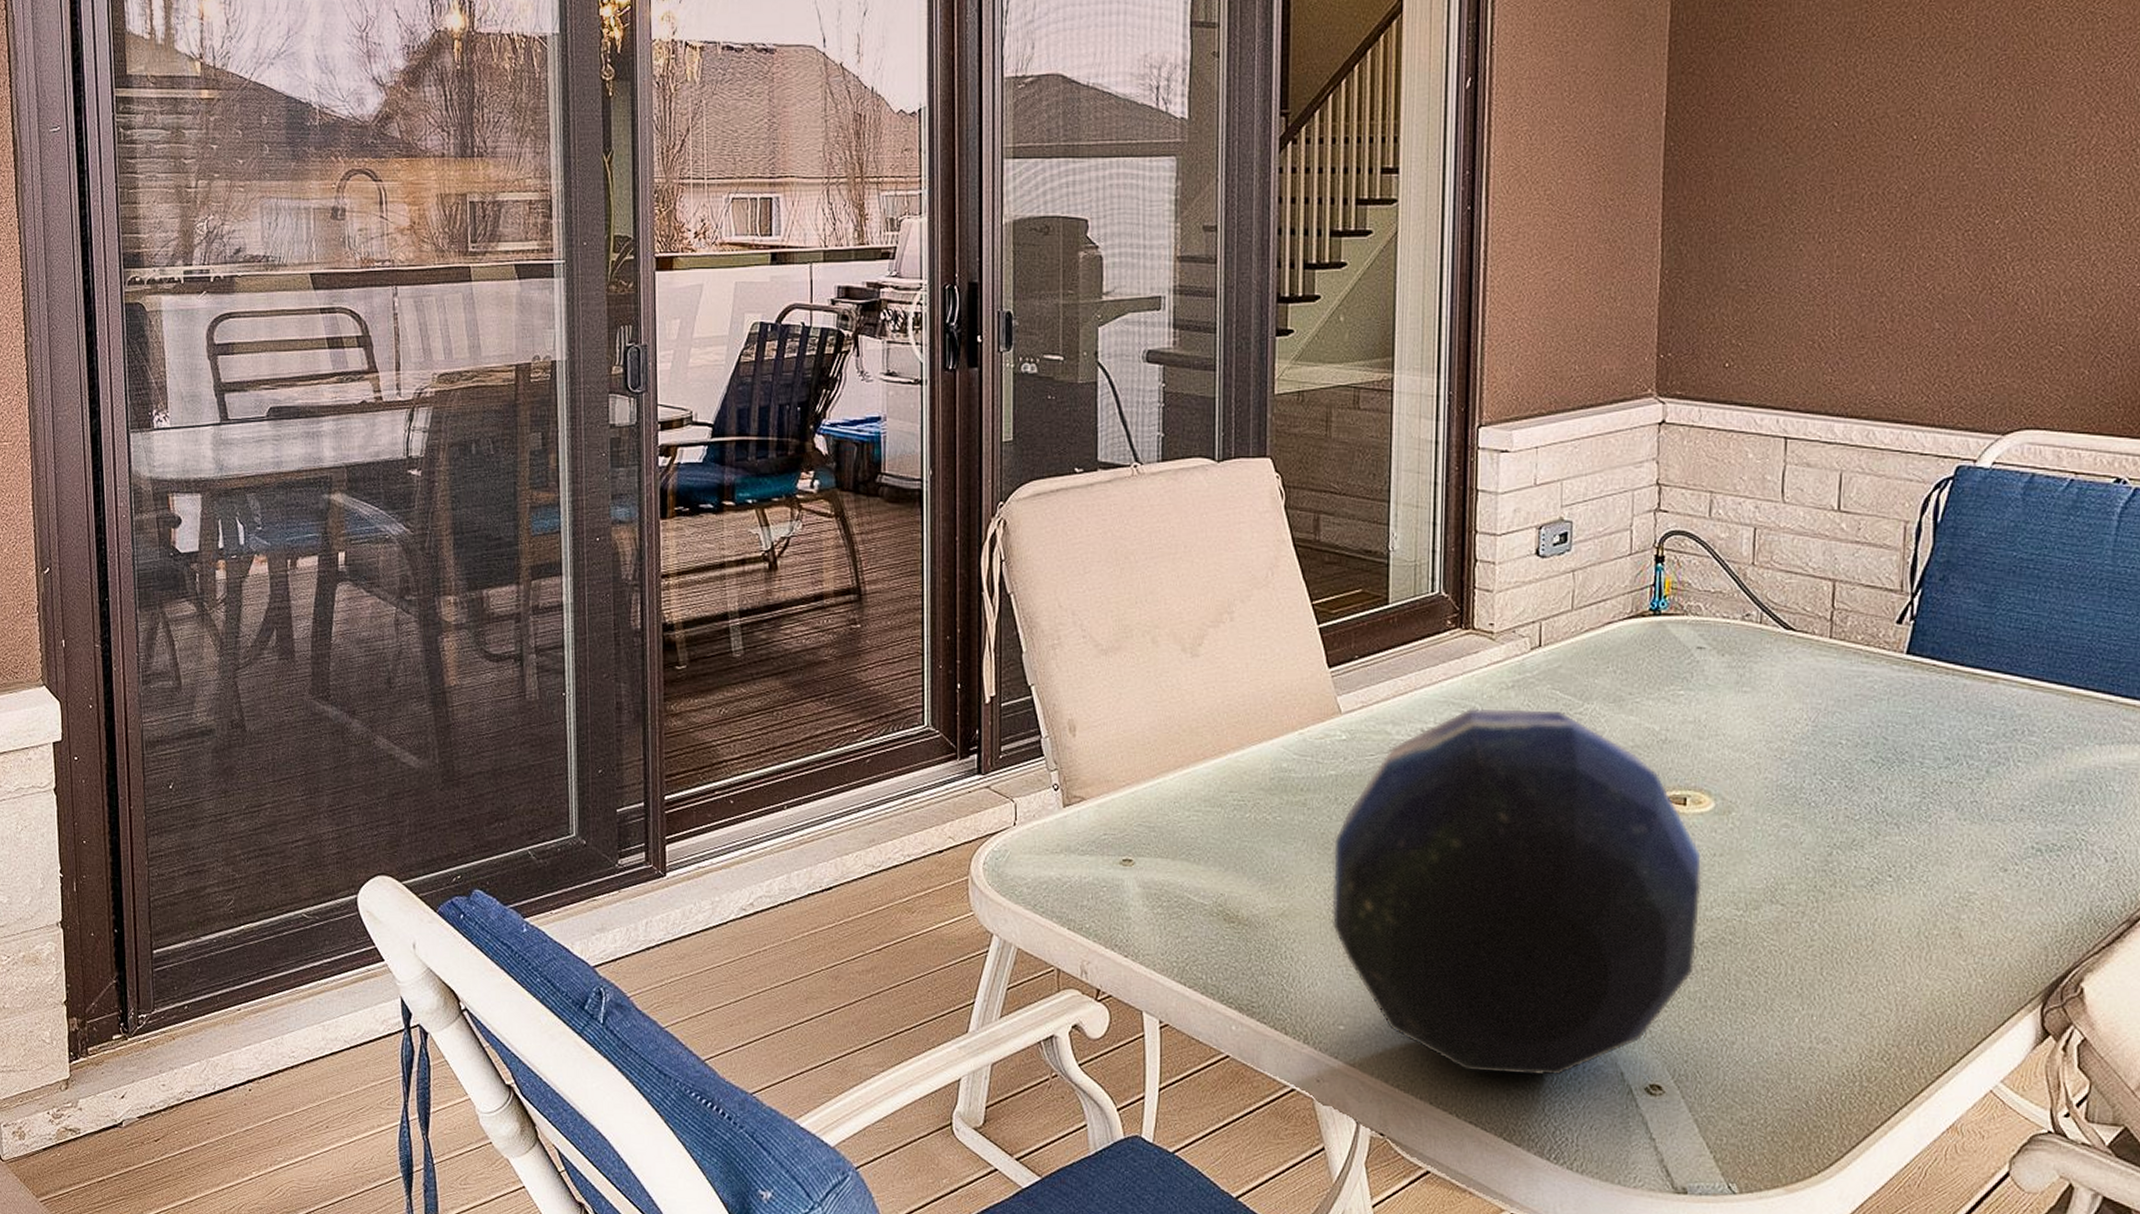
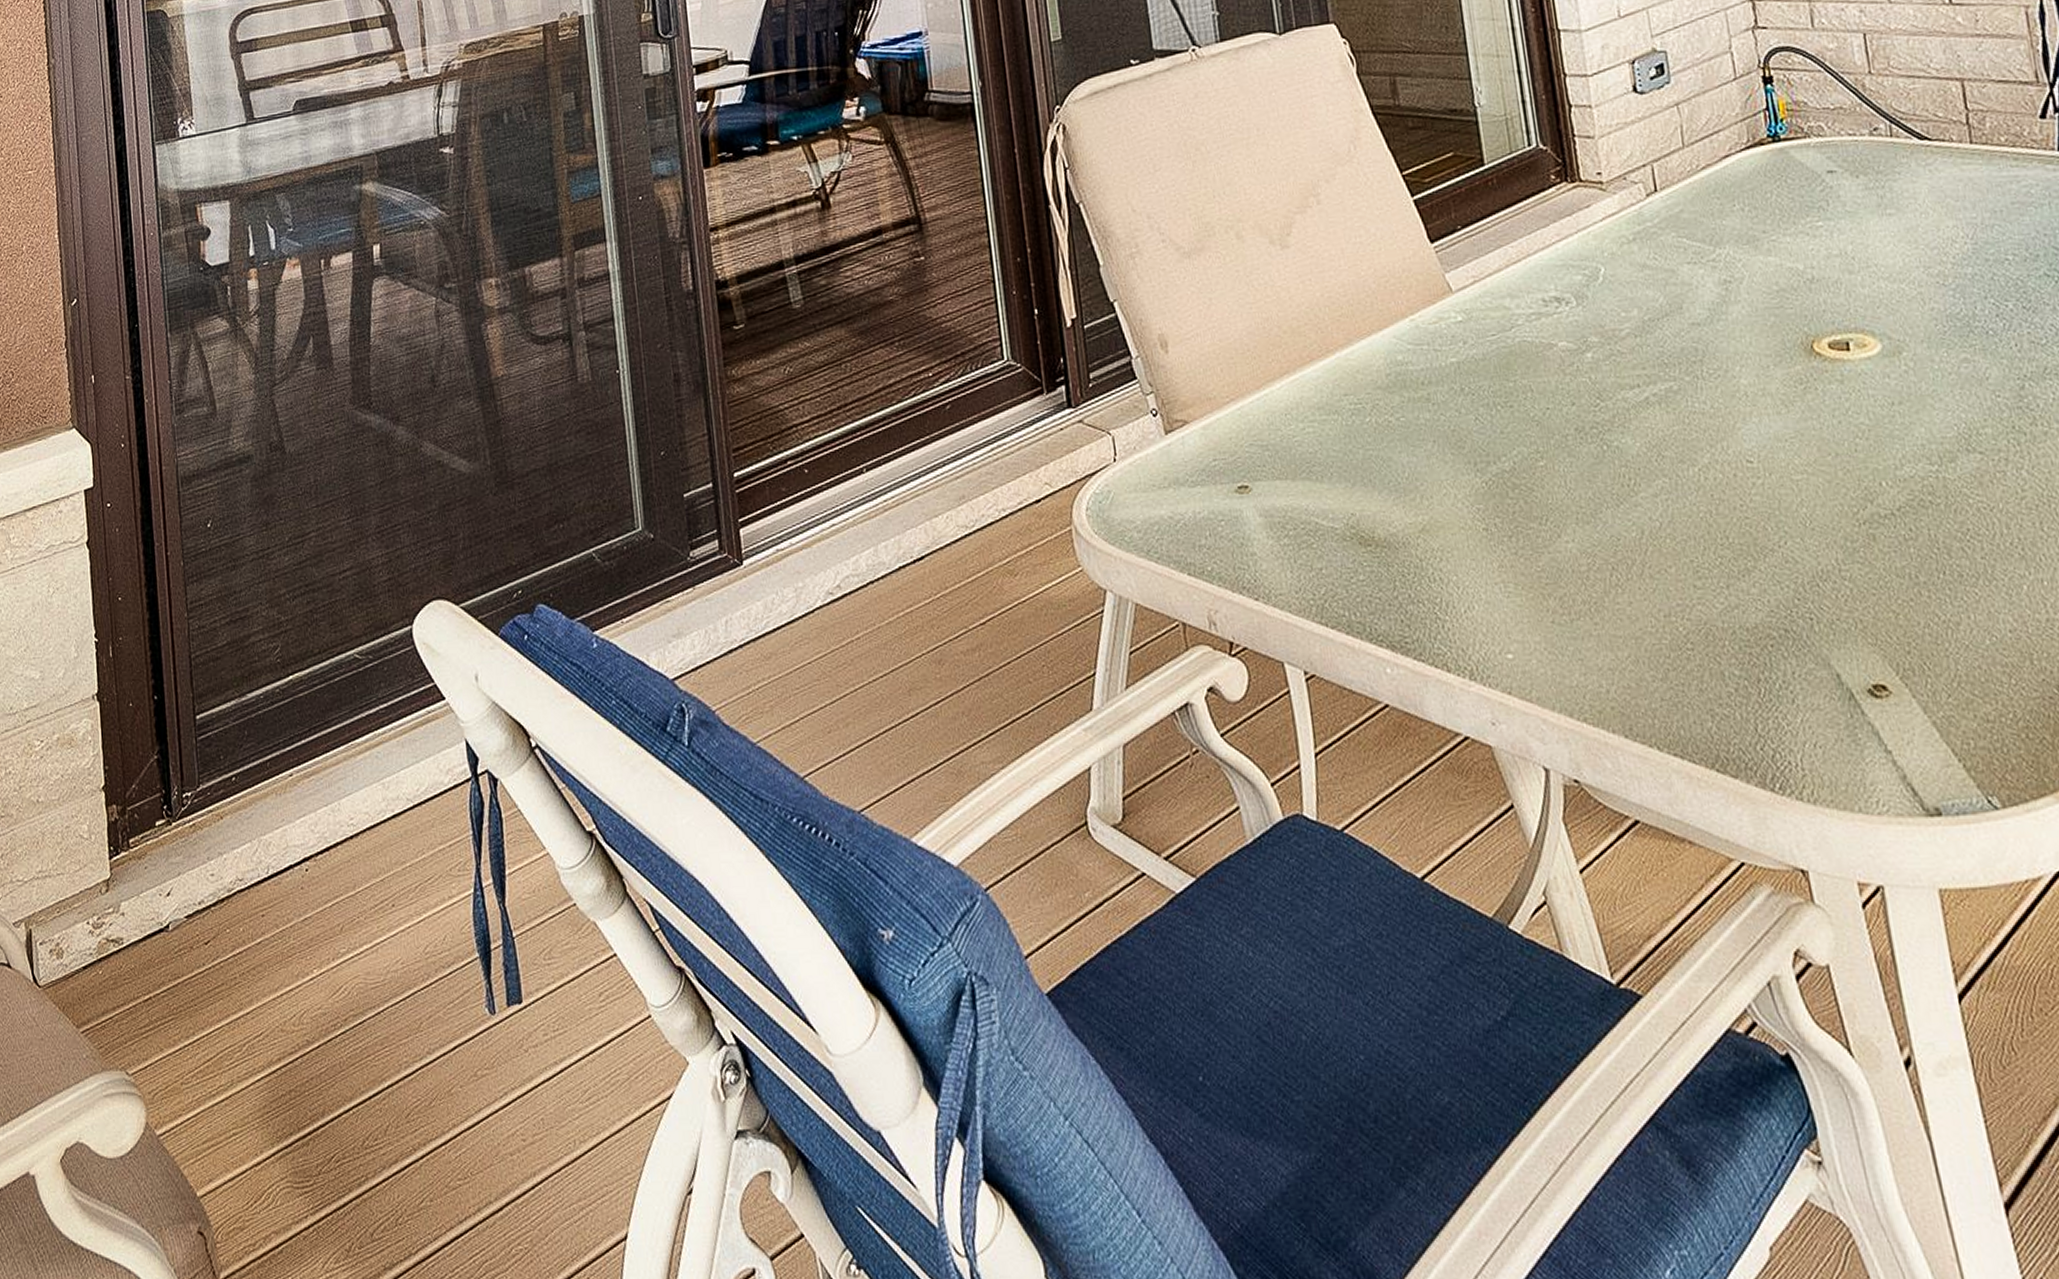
decorative orb: present [1331,708,1702,1077] -> none [1466,260,1897,694]

